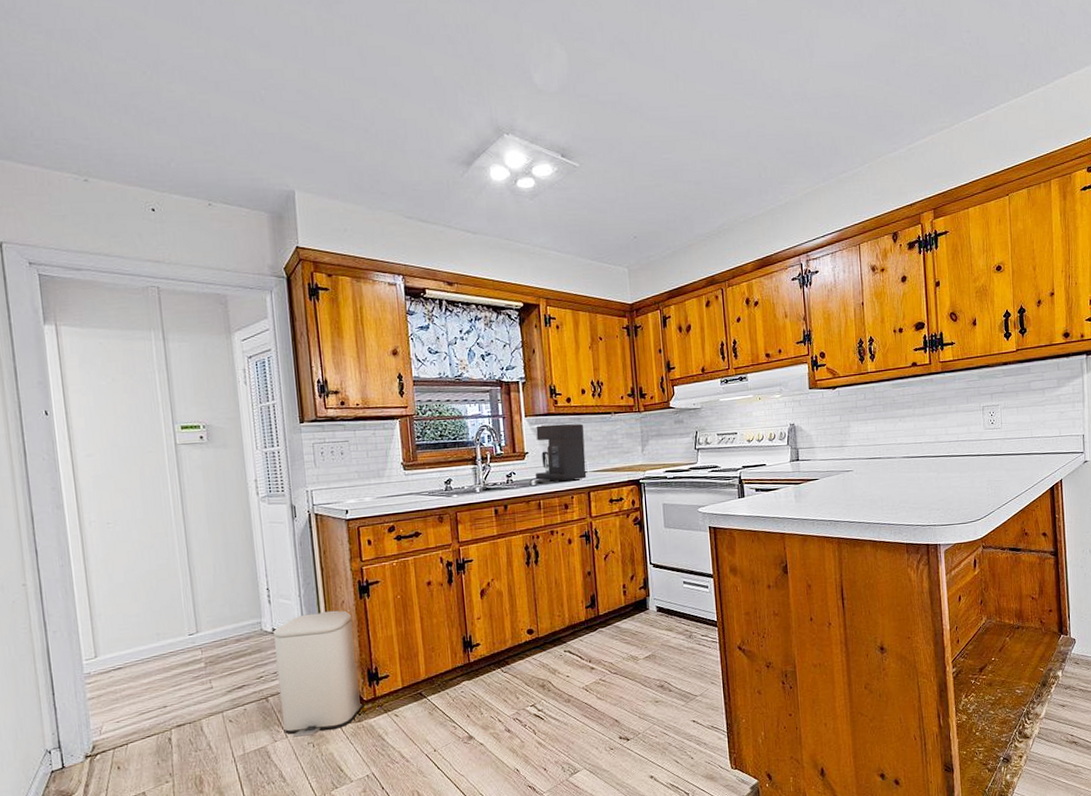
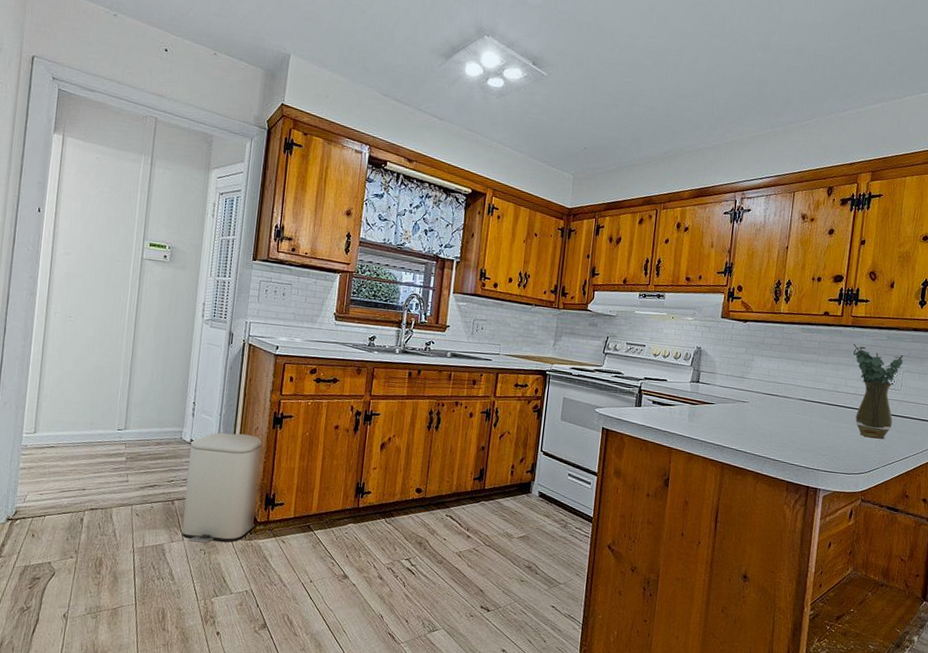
coffee maker: present [535,424,587,482] -> none [451,303,505,360]
vase: none [947,390,999,483] -> present [852,344,904,439]

